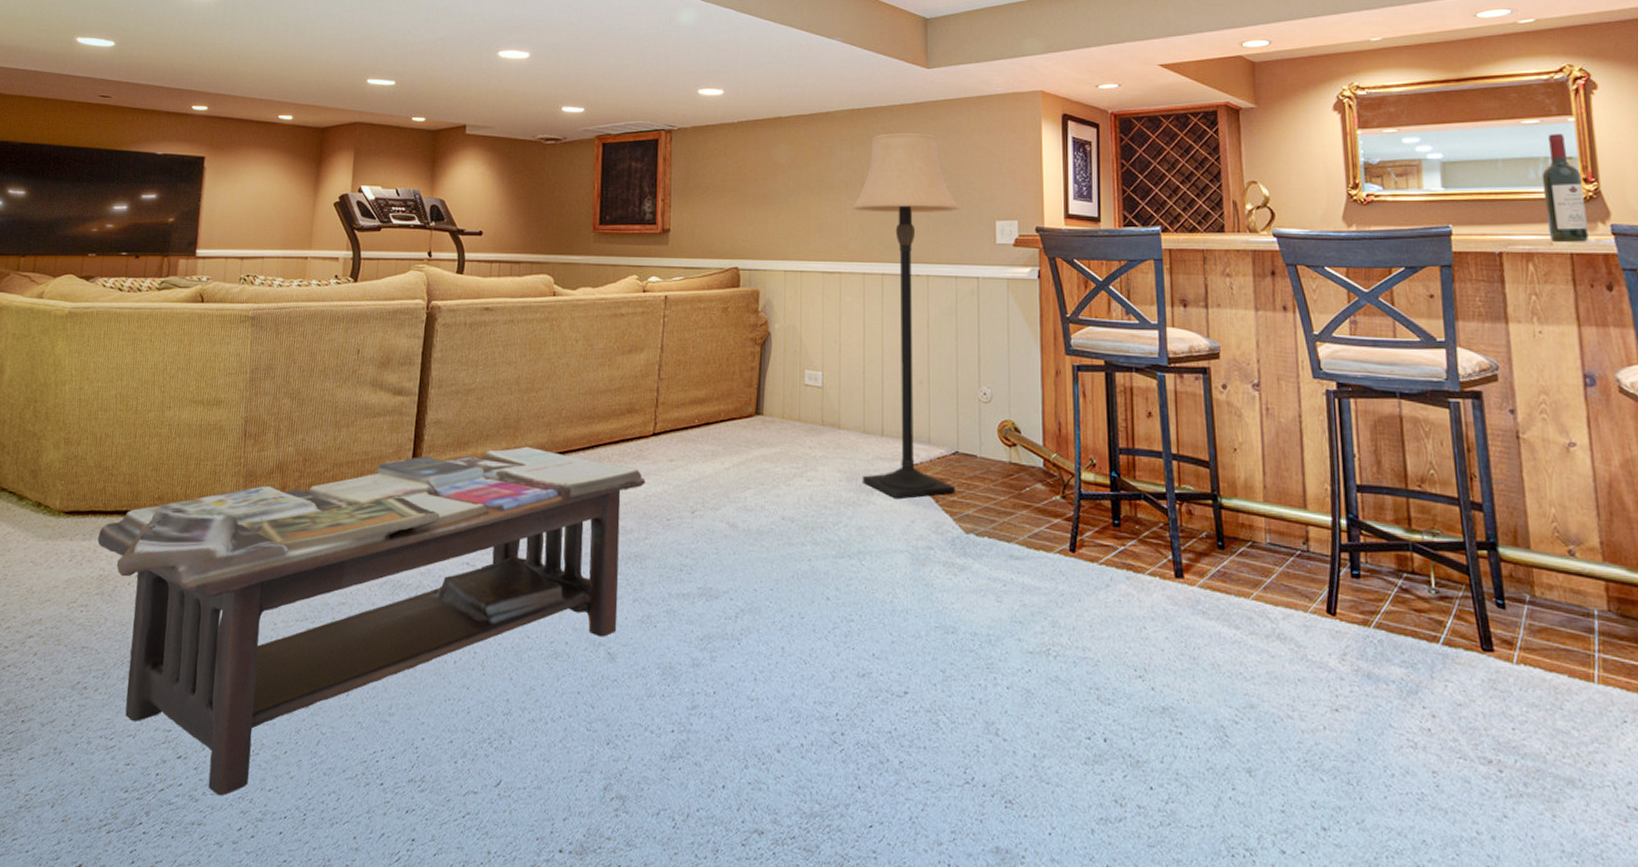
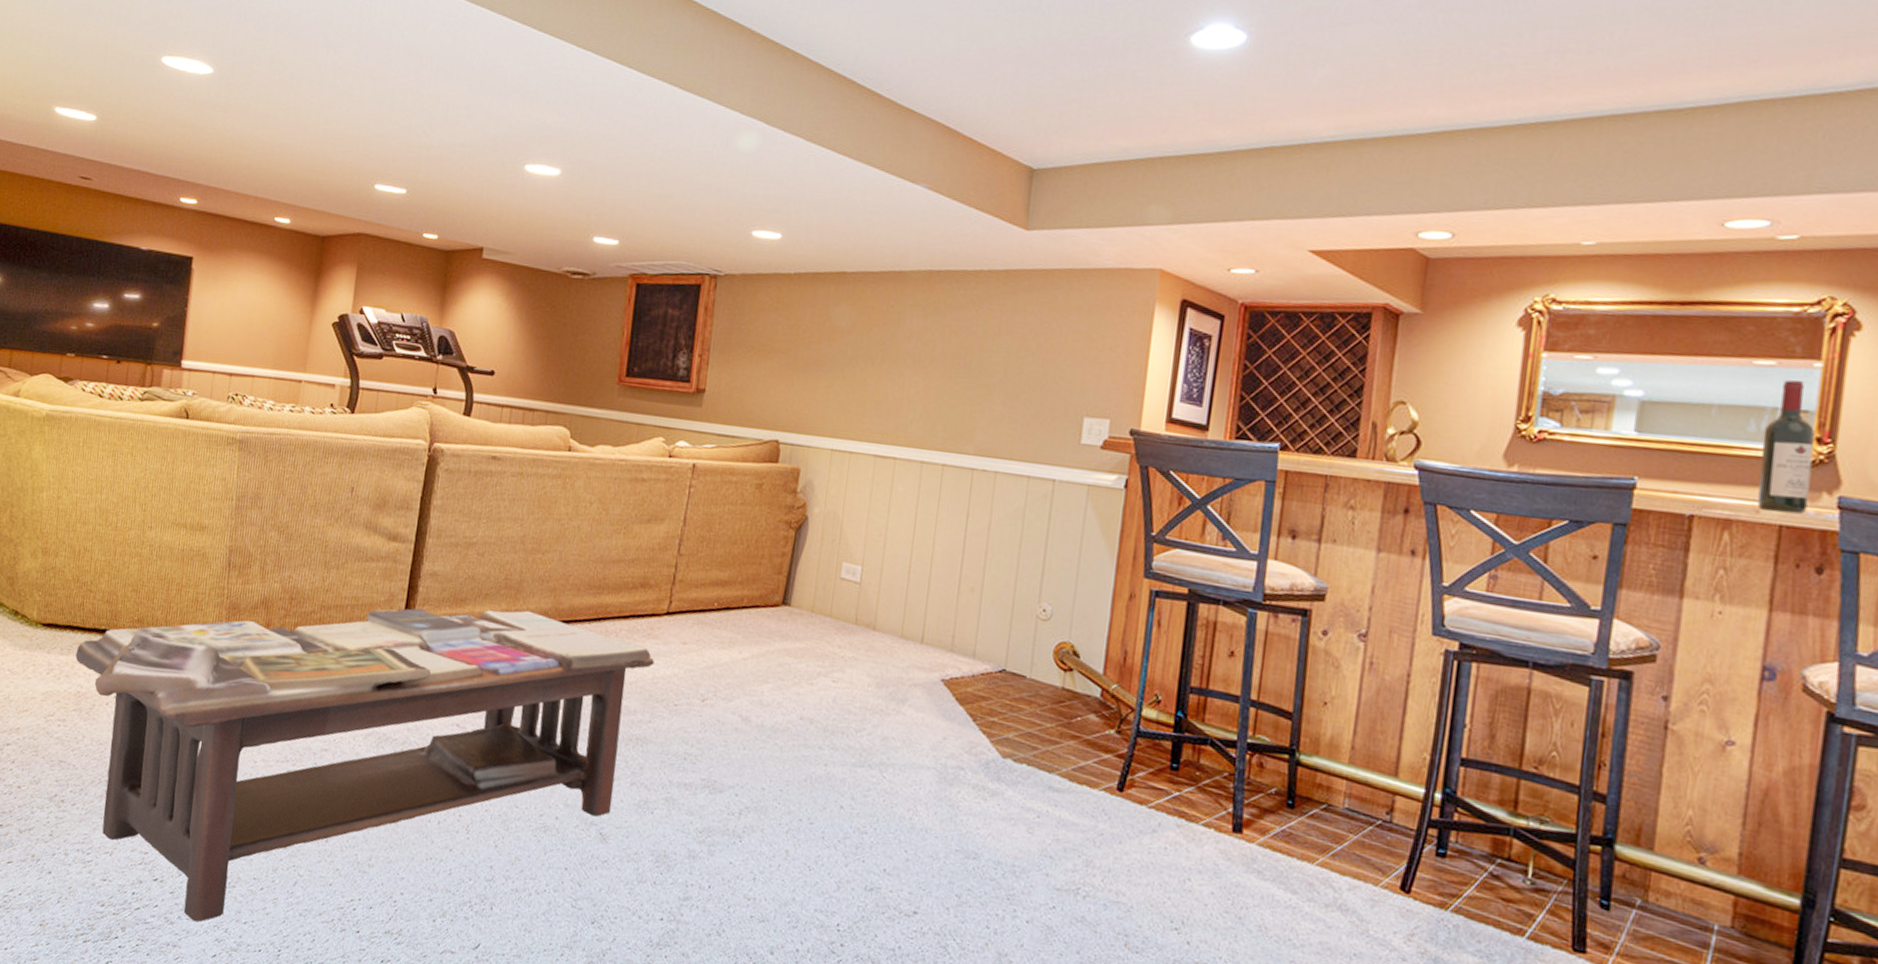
lamp: present [851,133,961,499] -> none [894,303,1045,715]

